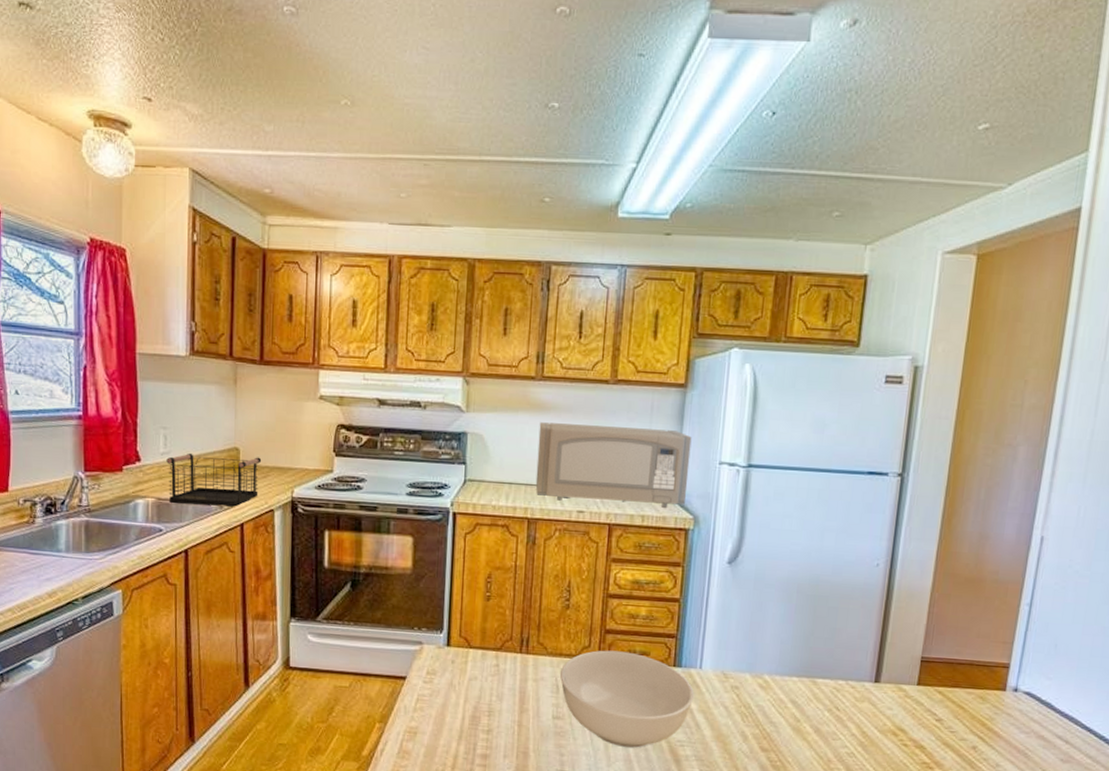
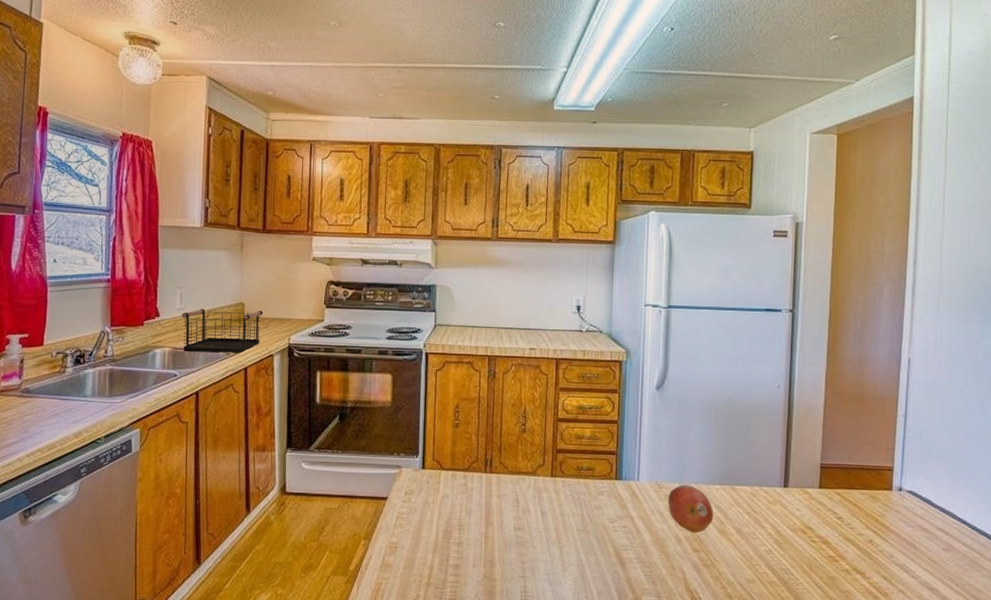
microwave: present [535,422,692,508] -> none [494,275,621,344]
bowl: present [559,650,694,748] -> none [519,467,633,553]
fruit: none [734,675,789,730] -> present [668,485,714,533]

